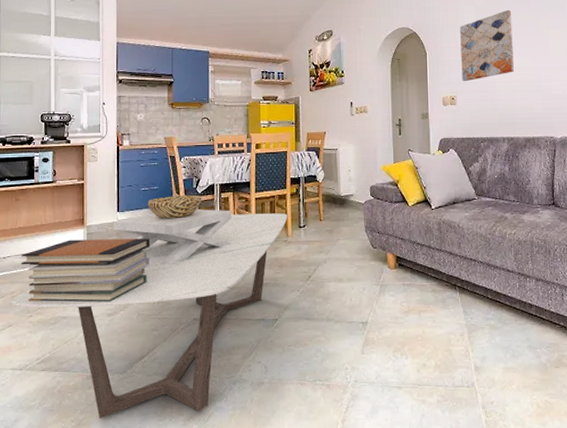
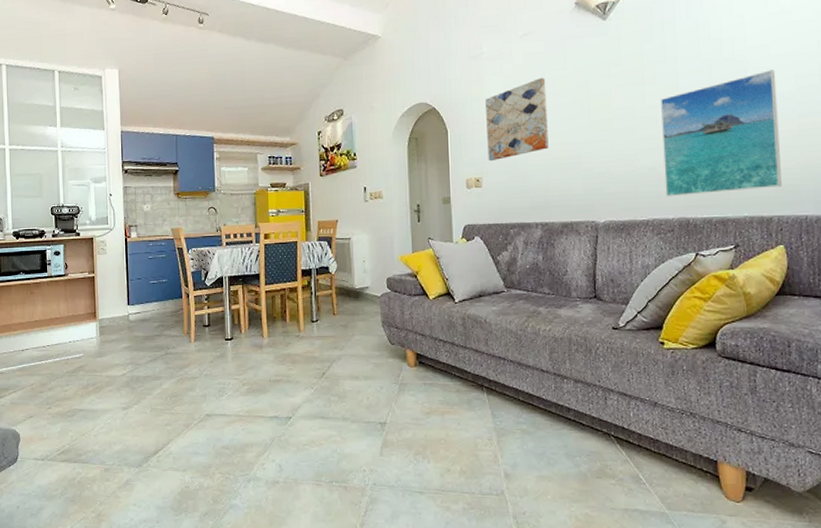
coffee table: present [11,213,288,419] -> none [31,307,300,511]
book stack: present [21,238,151,303] -> none [39,332,161,396]
decorative bowl: present [113,195,232,266] -> none [124,288,243,360]

